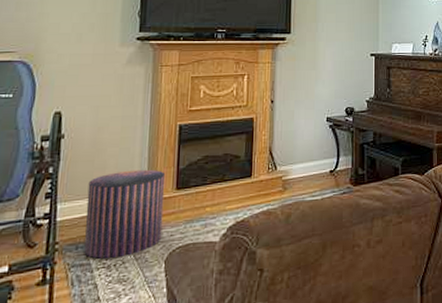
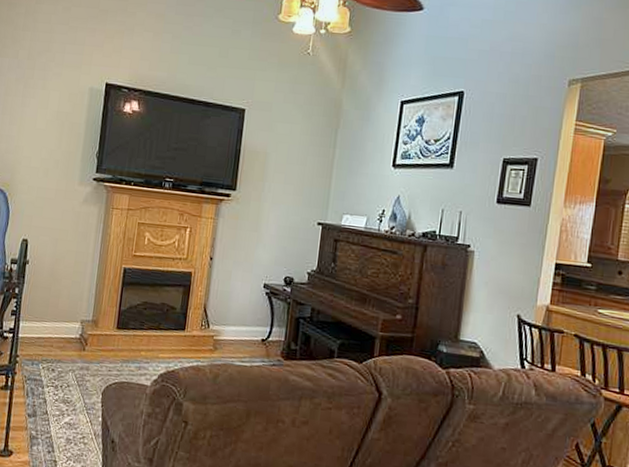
stool: present [84,169,166,259] -> none [38,302,109,381]

